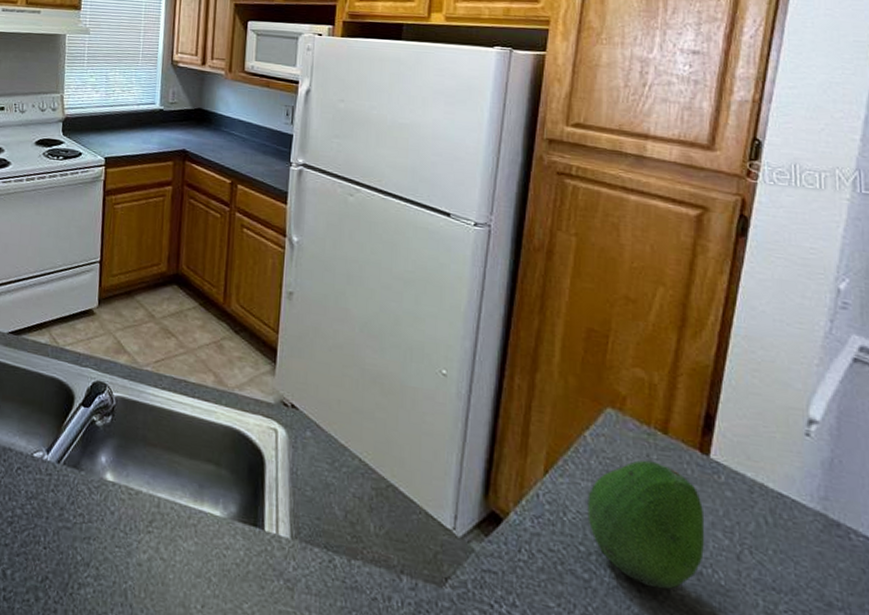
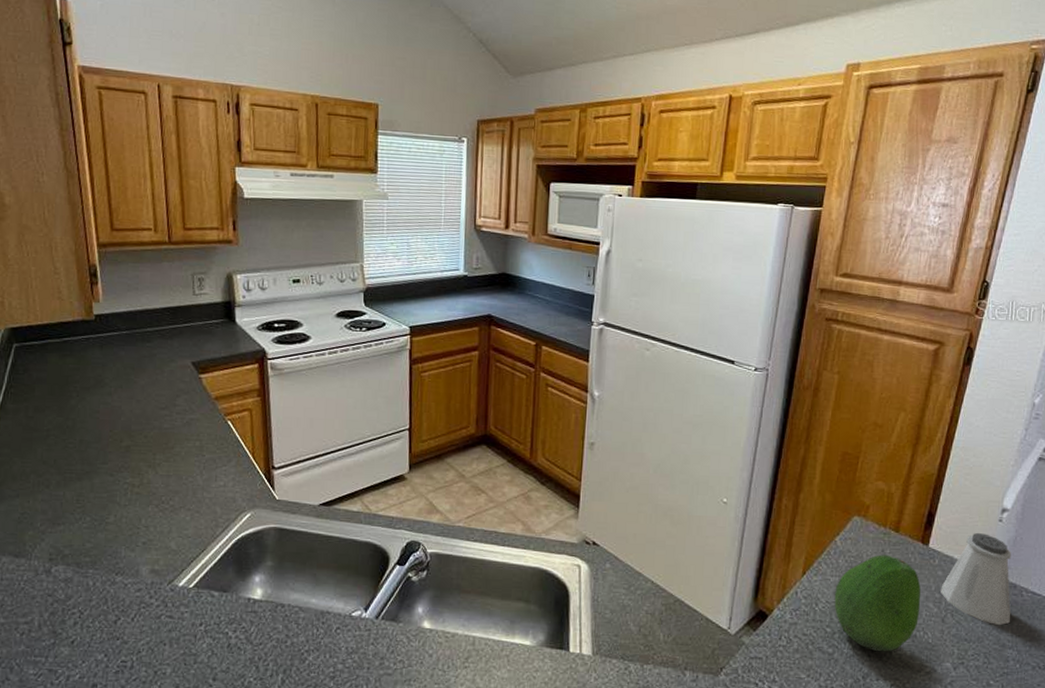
saltshaker: none [731,446,838,577] -> present [940,532,1012,626]

